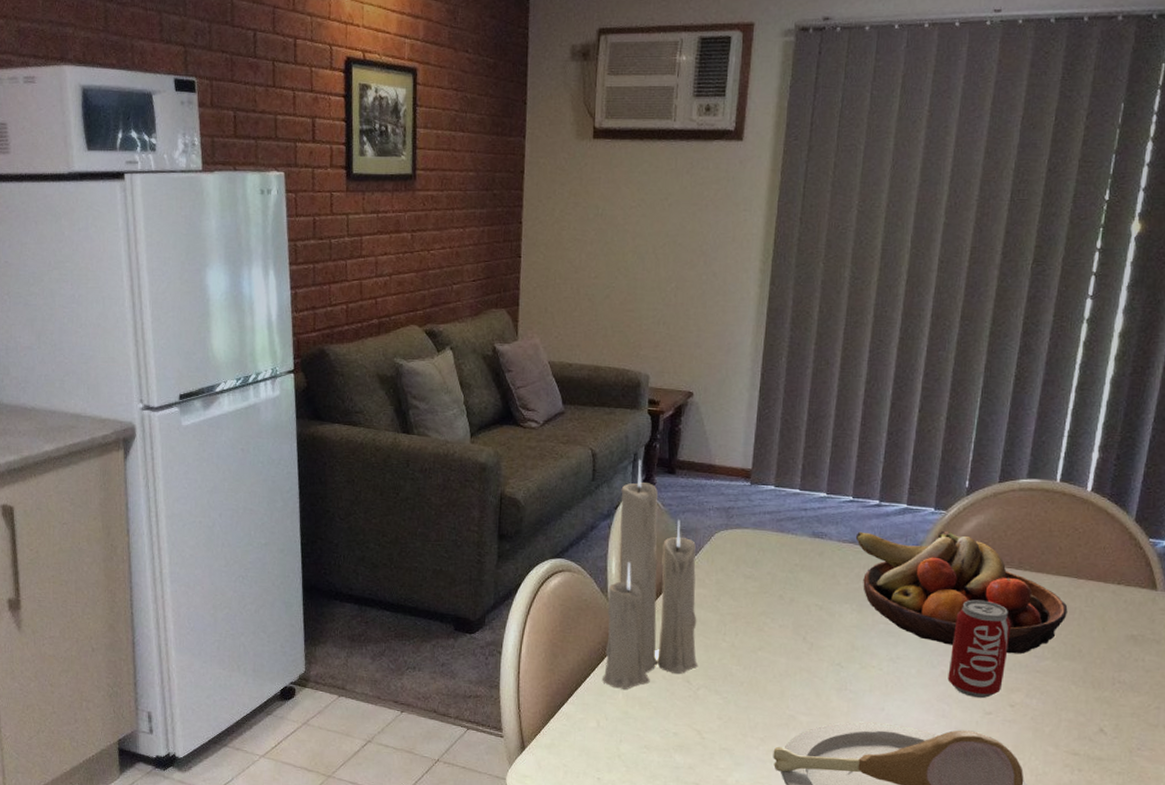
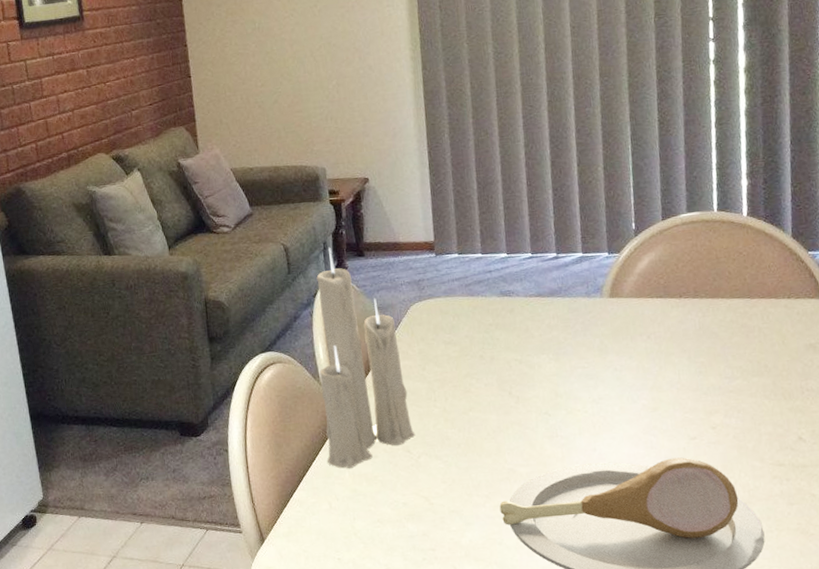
fruit bowl: present [855,530,1068,654] -> none [540,271,748,379]
beverage can: present [947,599,1011,699] -> none [646,331,701,426]

